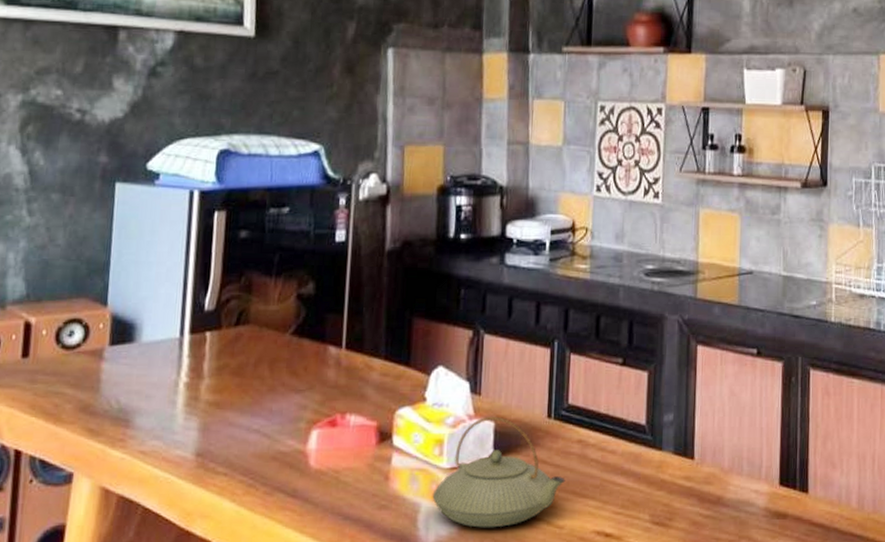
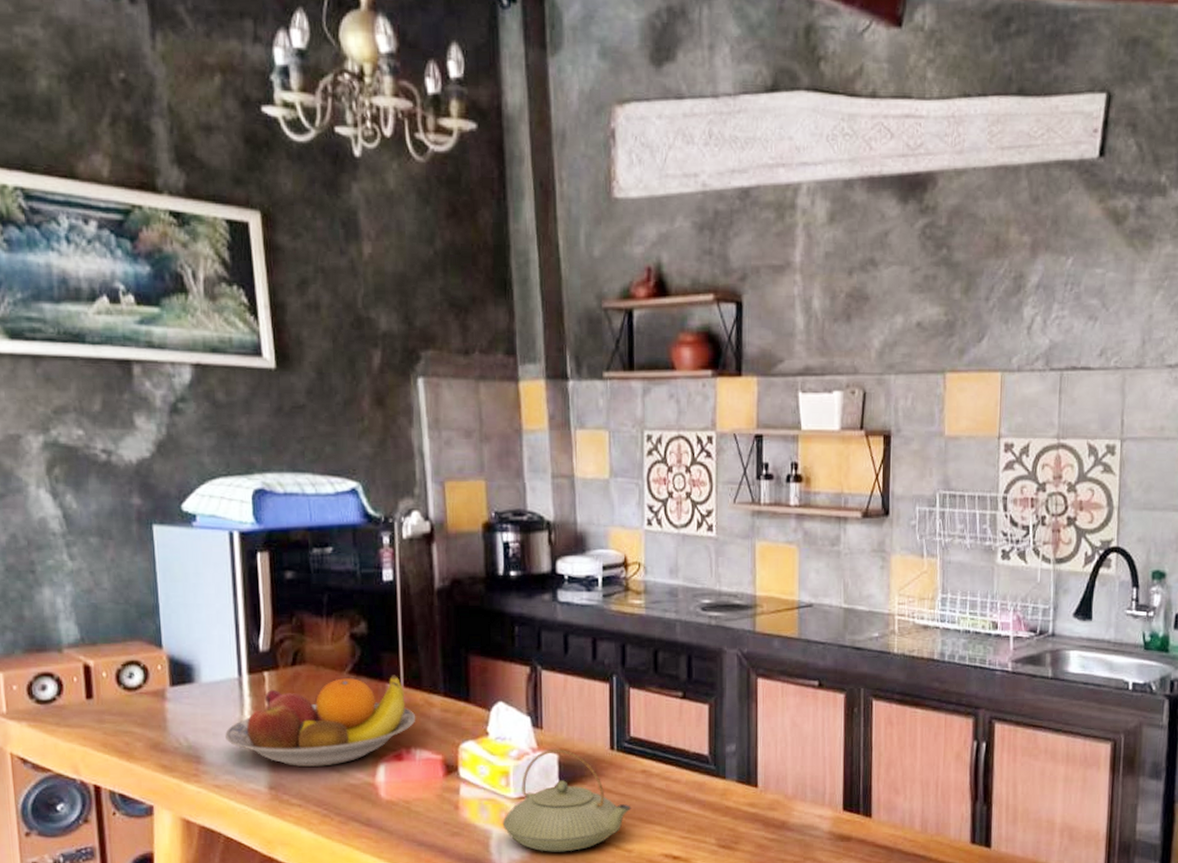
fruit bowl: none [158,337,355,432] -> present [225,675,416,766]

